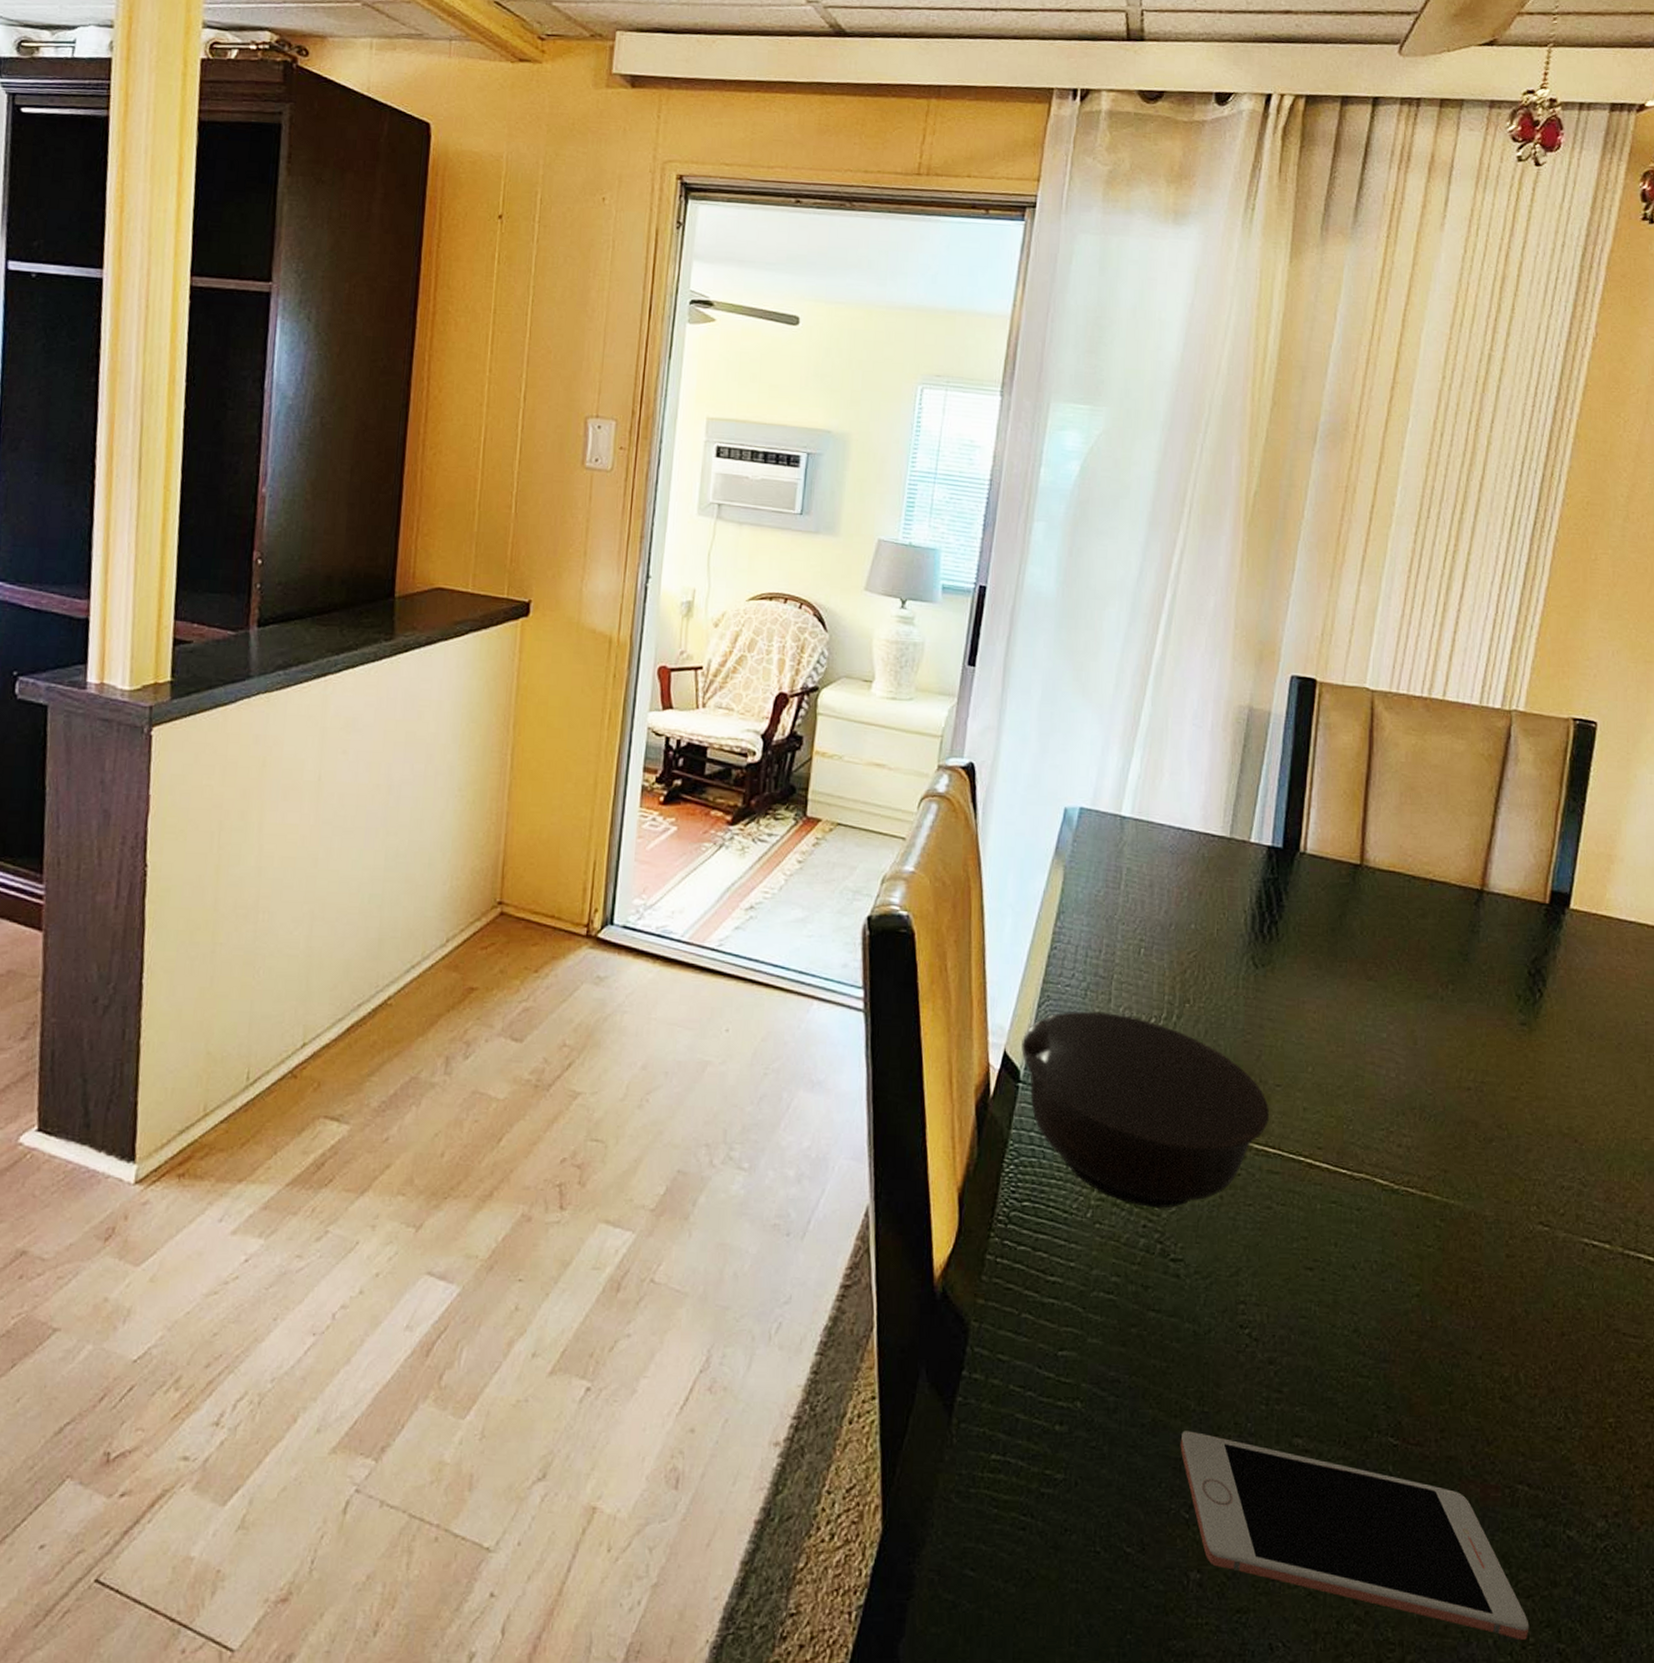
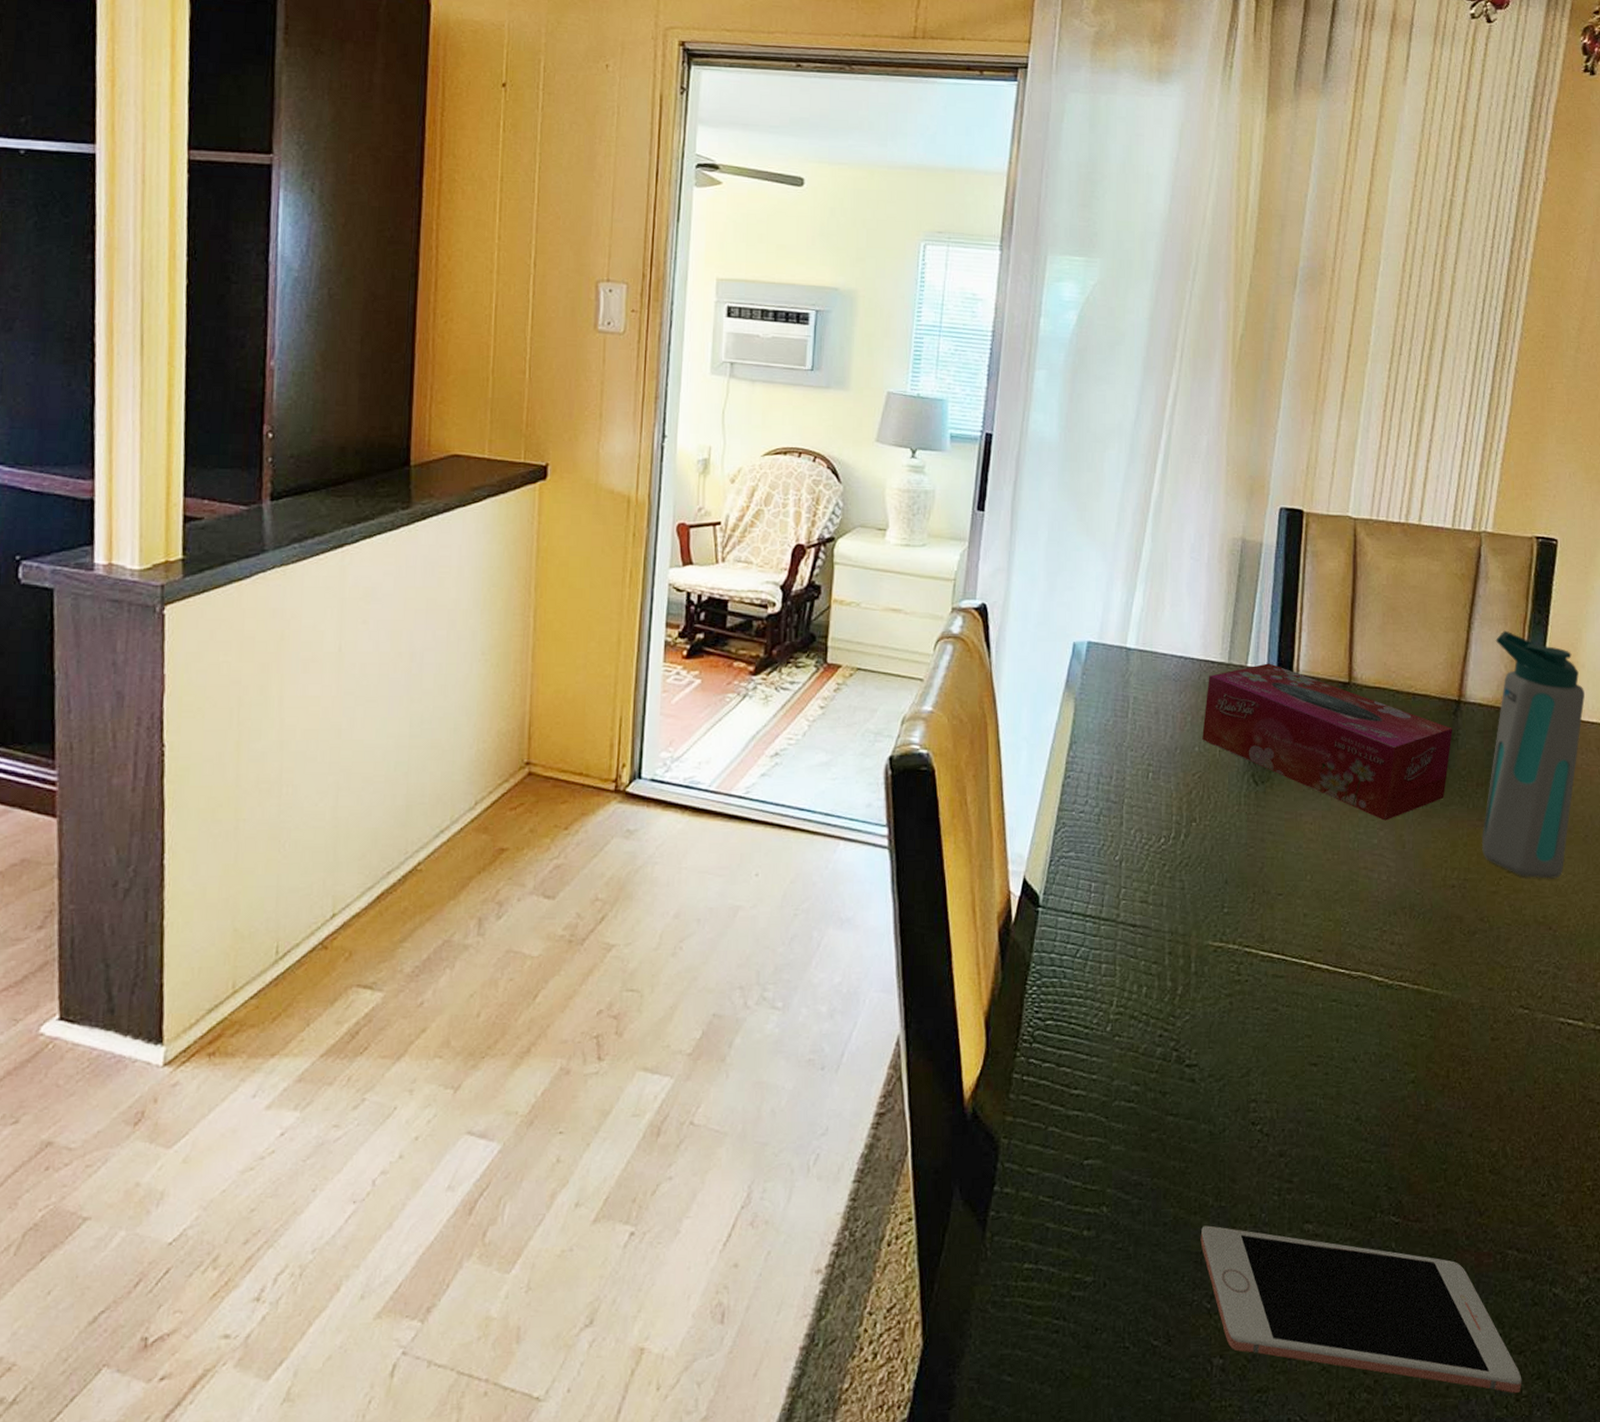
bowl: present [1021,1011,1269,1209] -> none [1040,835,1272,1018]
tissue box: none [1199,839,1473,1014] -> present [1202,663,1452,821]
water bottle: none [1501,817,1622,1088] -> present [1481,630,1585,879]

